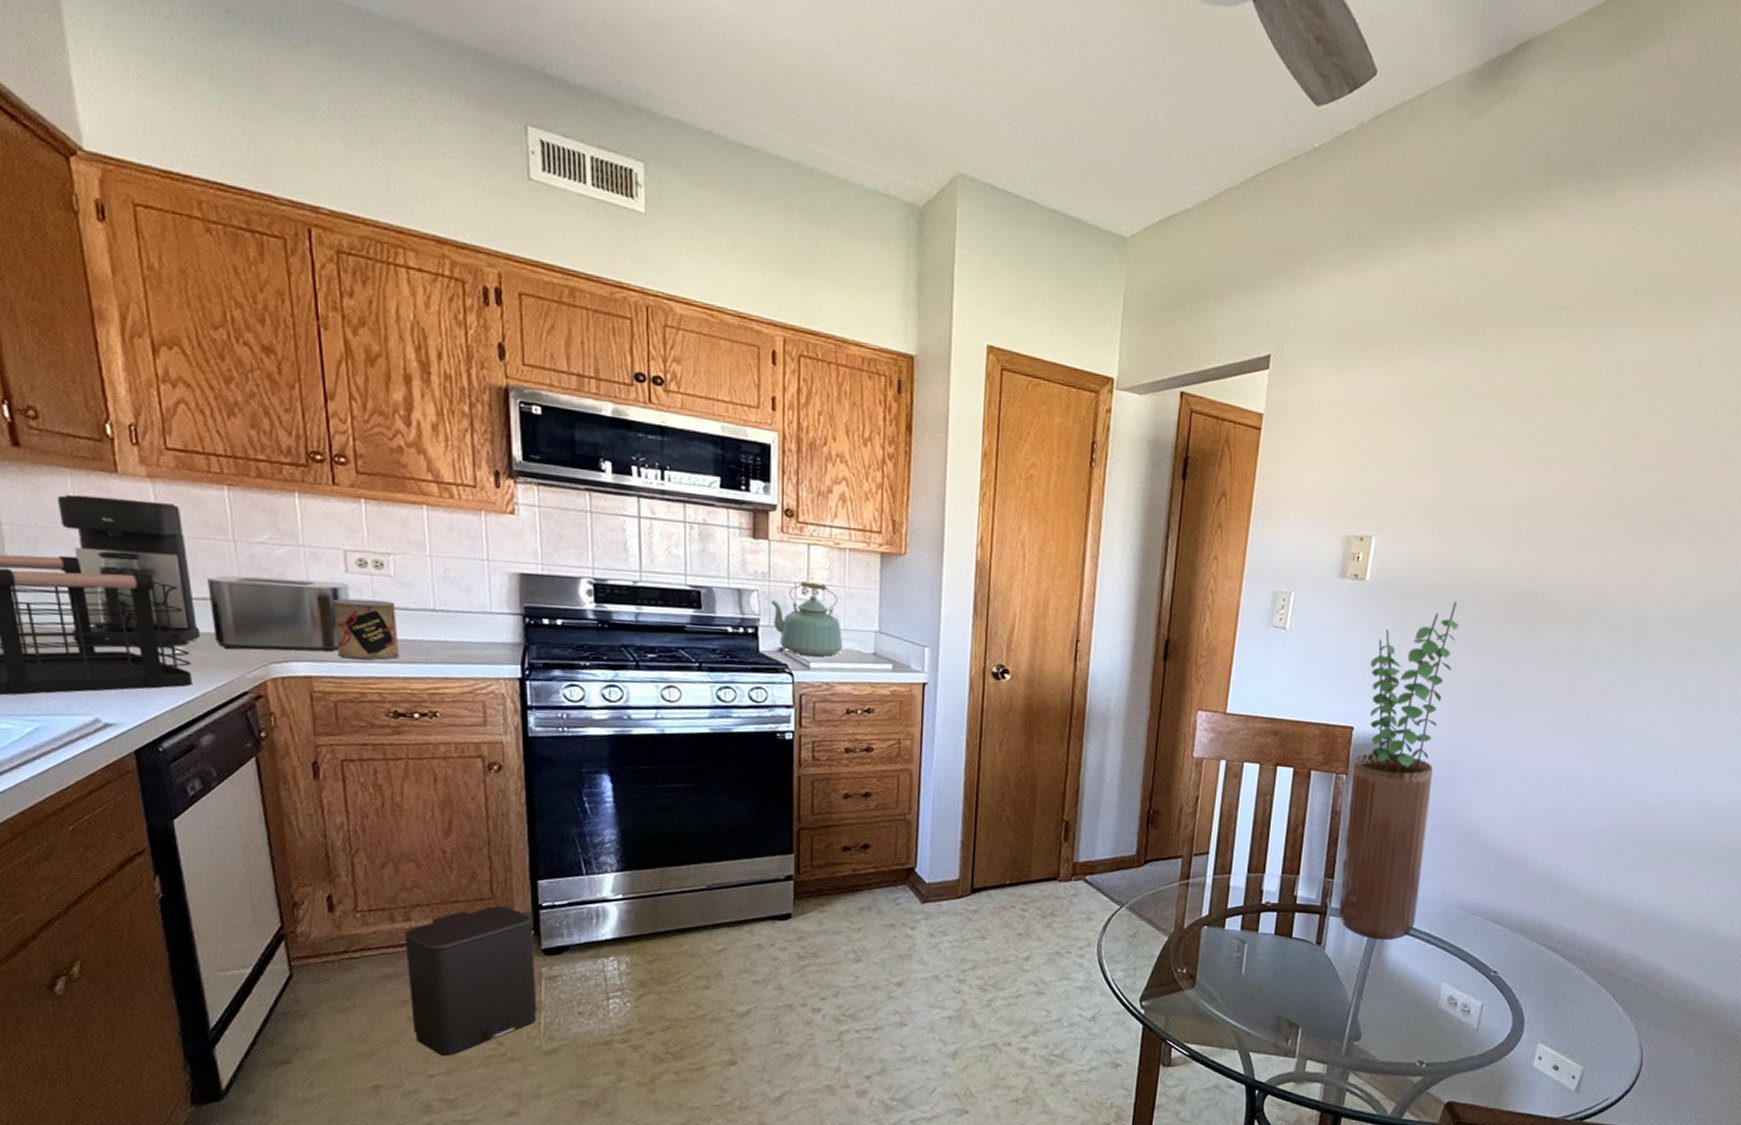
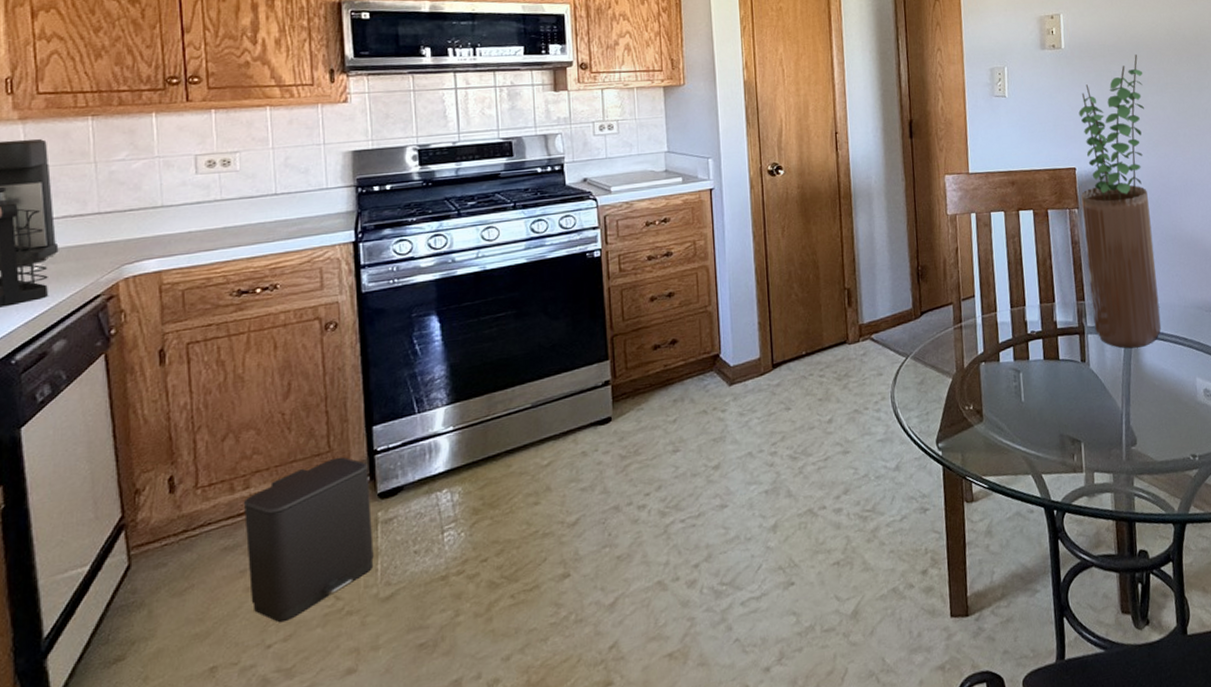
toaster: present [208,575,352,653] -> none [68,183,201,259]
tin can: present [332,598,400,661] -> none [182,193,244,250]
kettle: present [771,581,843,656] -> none [573,119,639,182]

